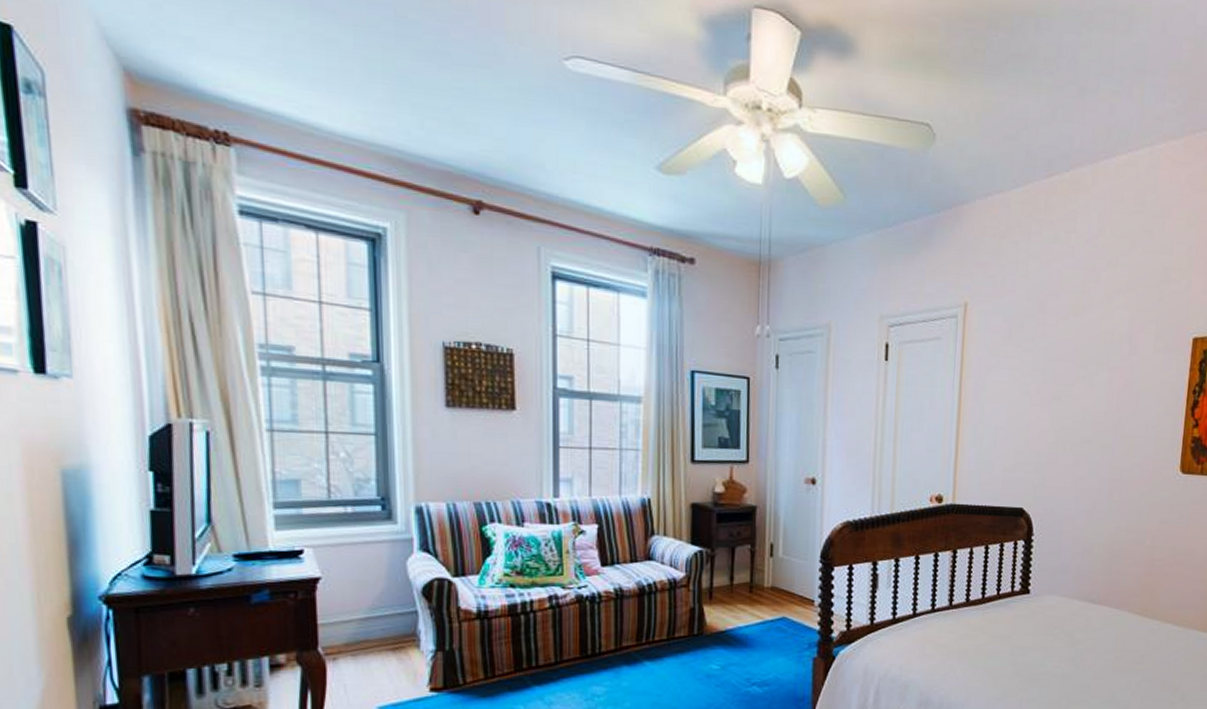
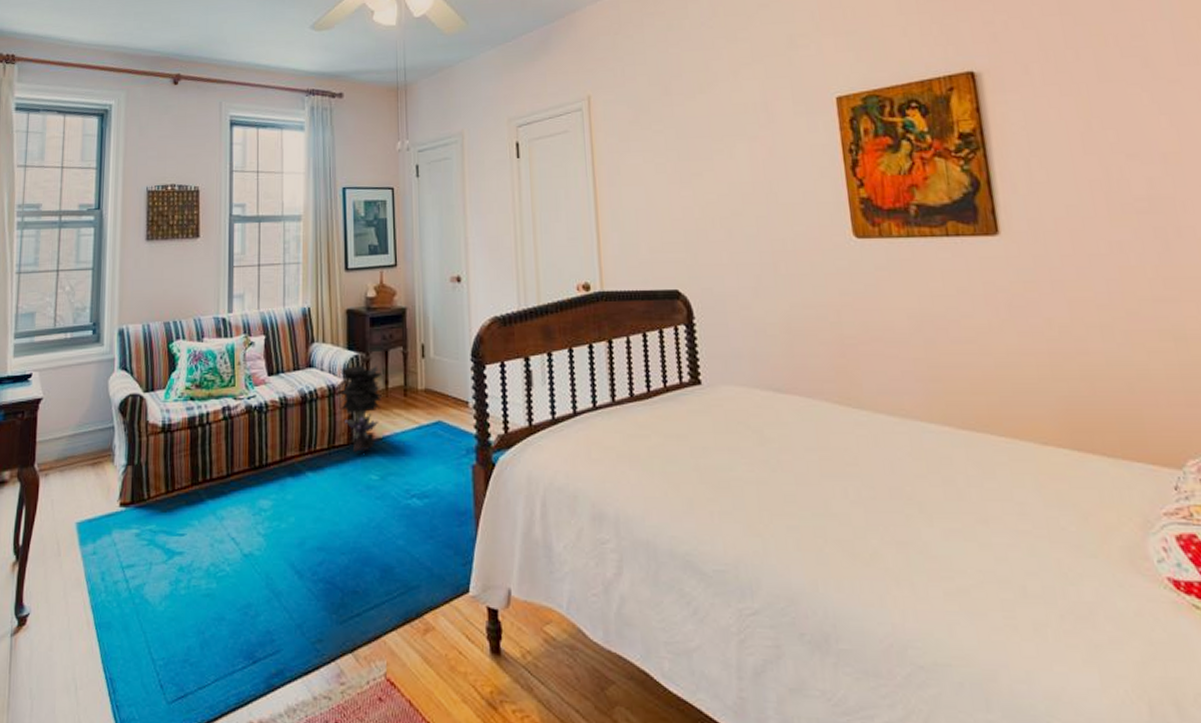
decorative plant: none [682,560,728,643] -> present [340,364,383,452]

